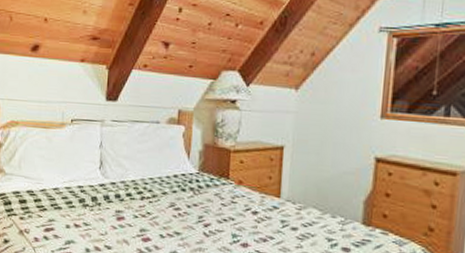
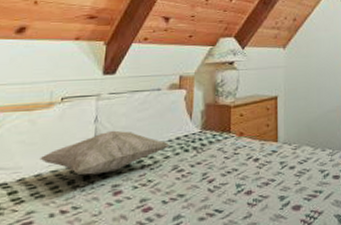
decorative pillow: none [56,158,168,198] -> present [40,130,170,175]

